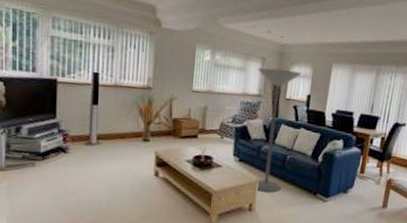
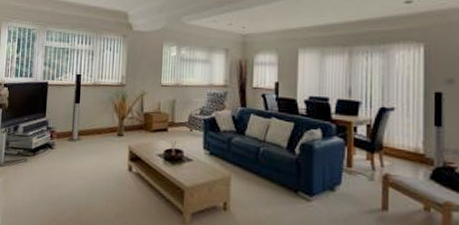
floor lamp: present [256,67,302,193] -> none [222,59,267,190]

